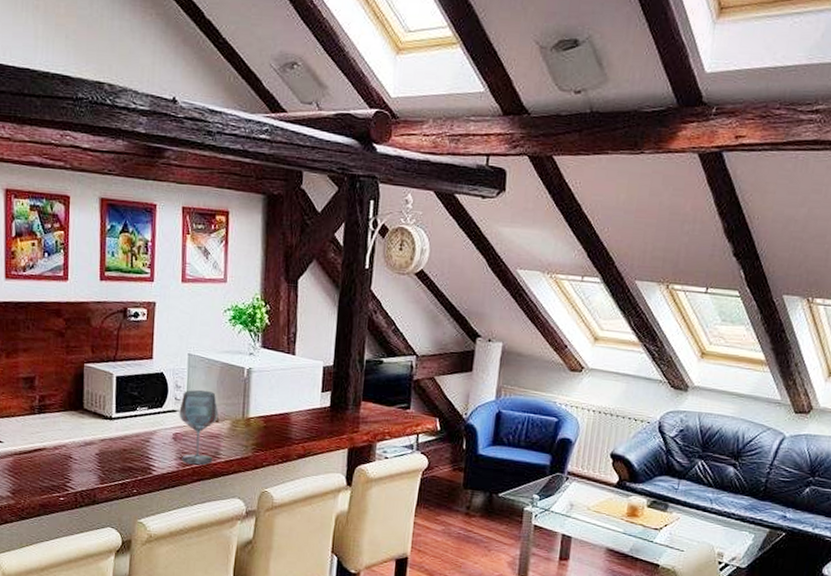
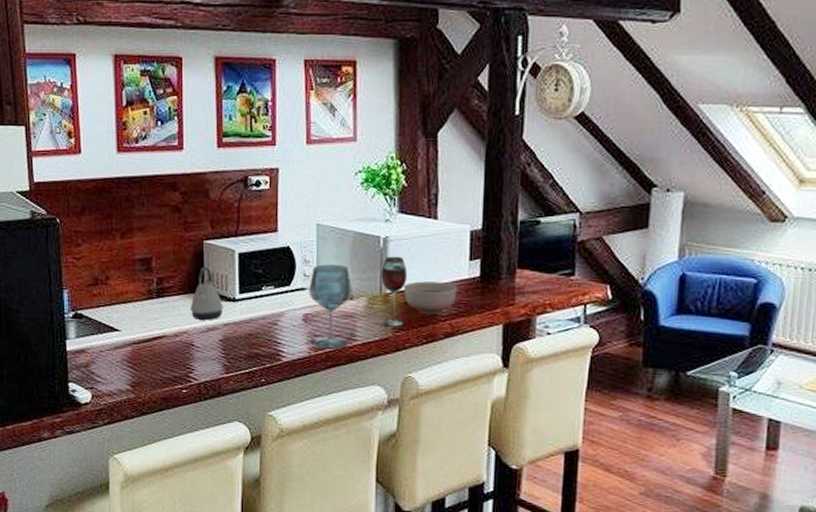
kettle: none [69,387,101,436] -> present [190,266,224,320]
wineglass: none [244,385,268,448] -> present [381,256,408,327]
bowl: none [263,408,311,438] -> present [403,281,458,315]

